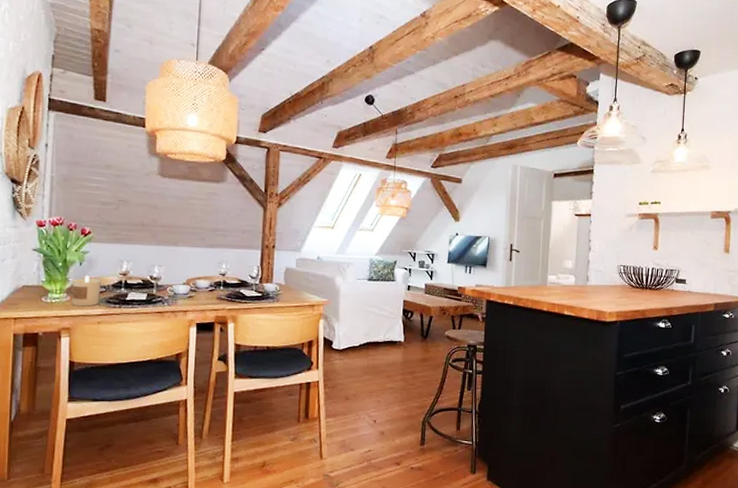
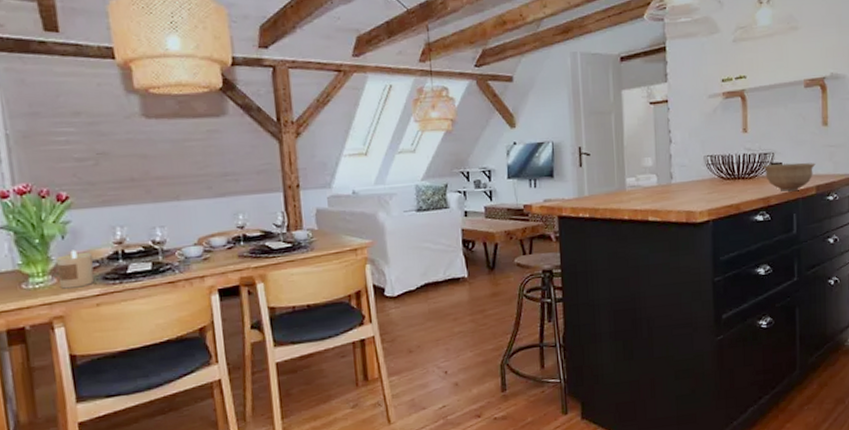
bowl: none [668,280,715,305] -> present [763,162,816,191]

